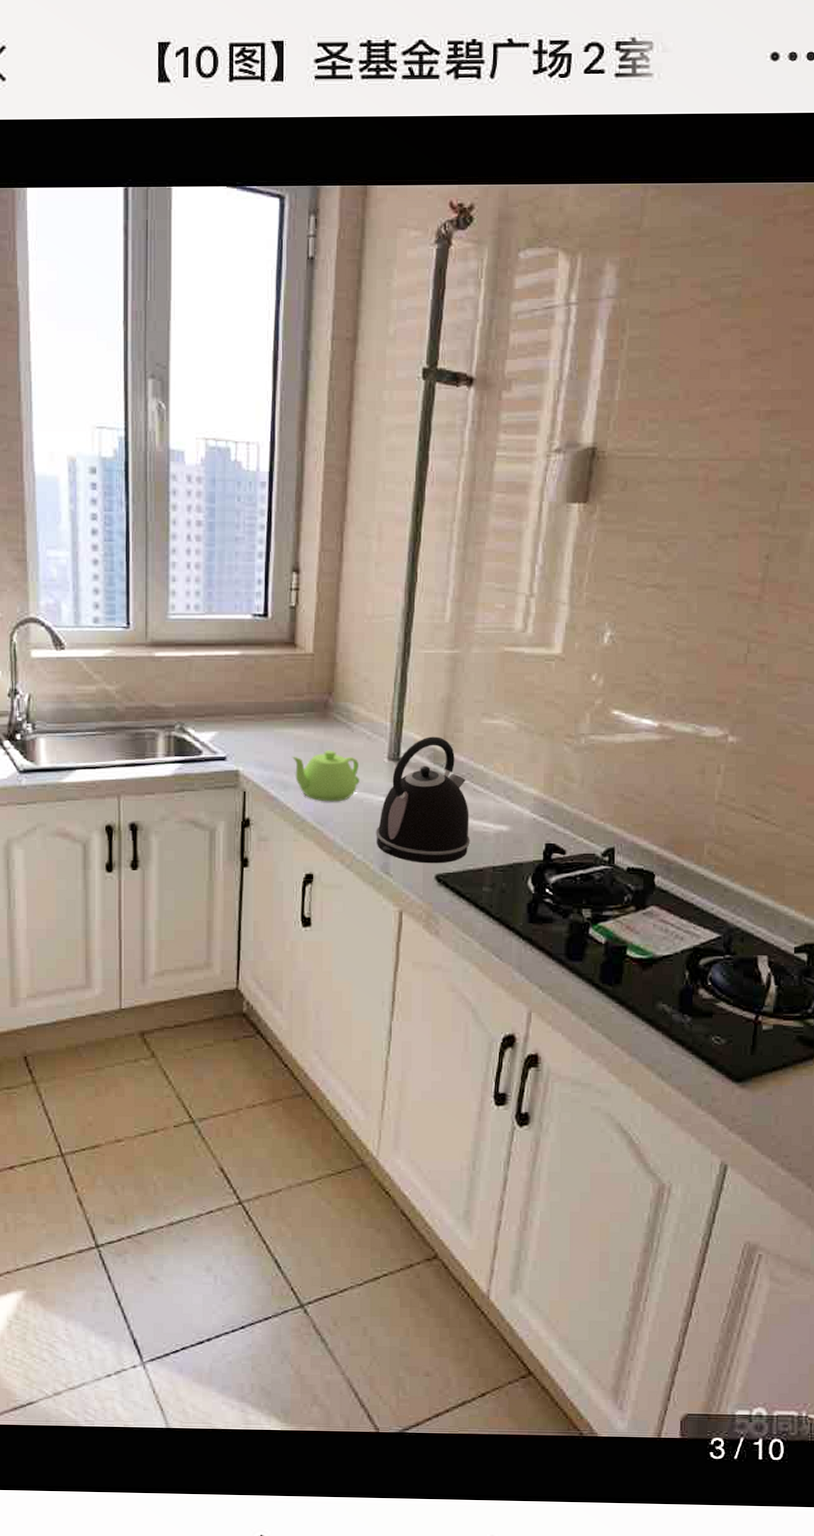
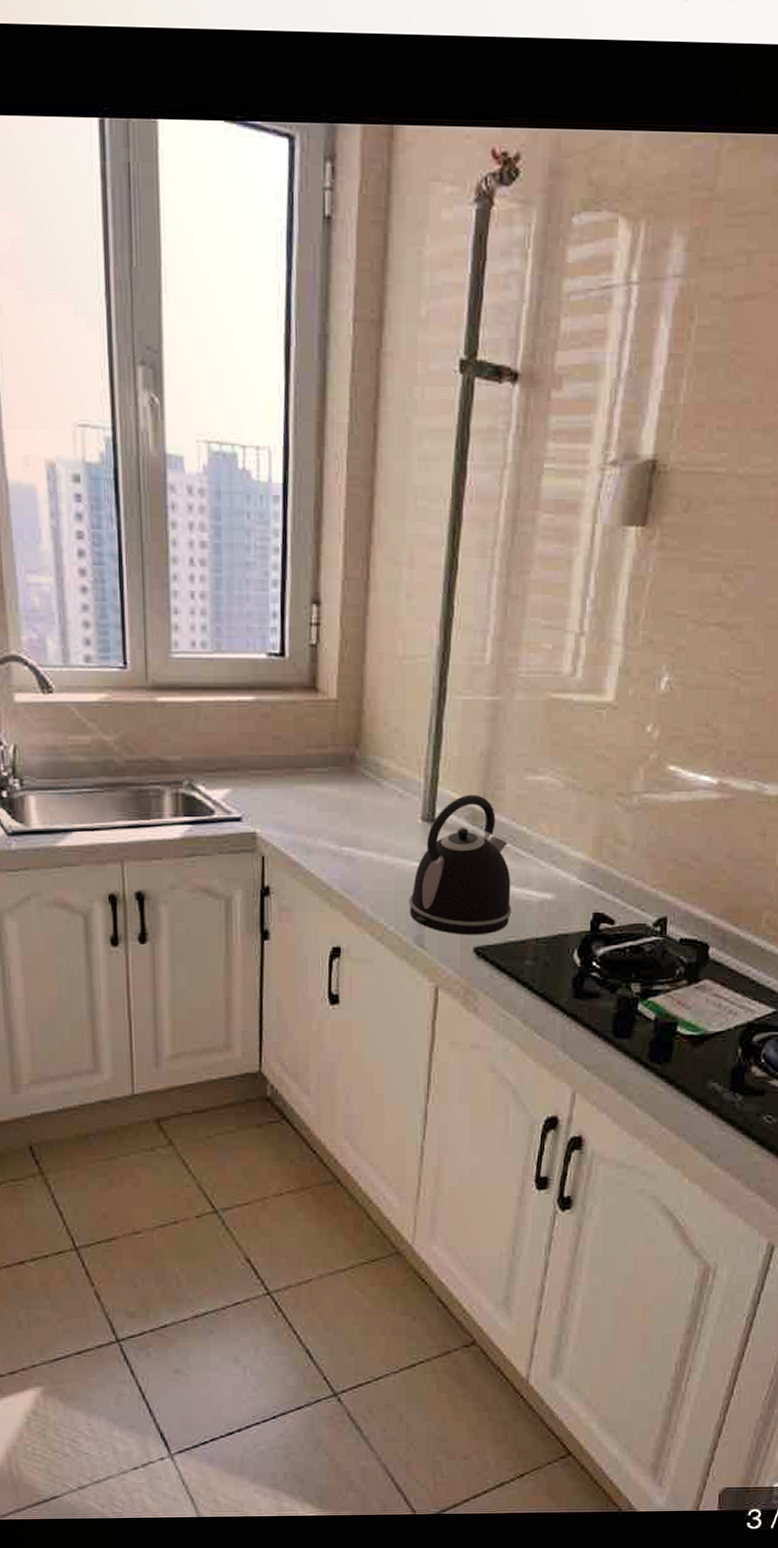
teapot: present [291,750,360,802] -> none [314,809,391,868]

